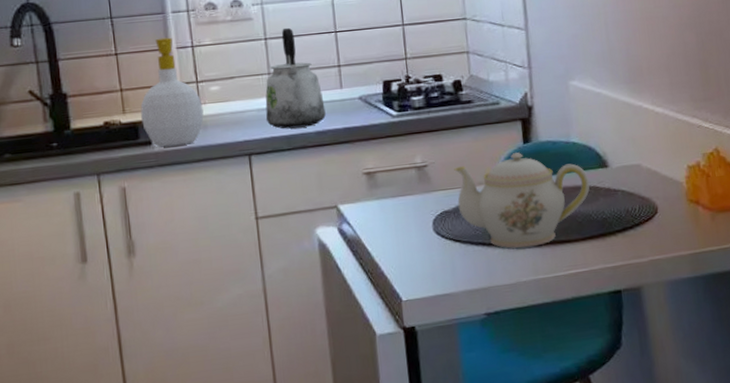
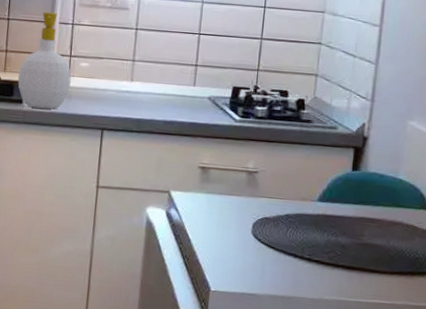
kettle: present [265,27,326,129] -> none [122,22,177,115]
teapot: present [454,152,590,248] -> none [278,177,409,269]

